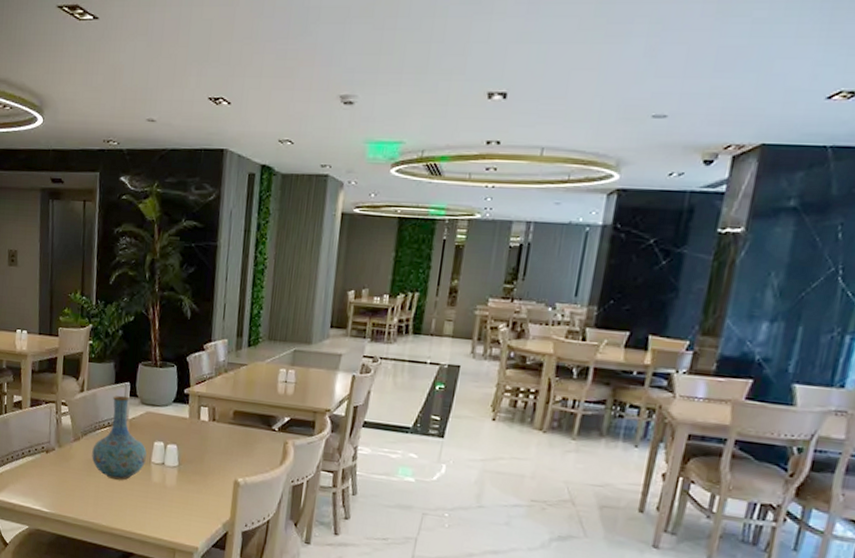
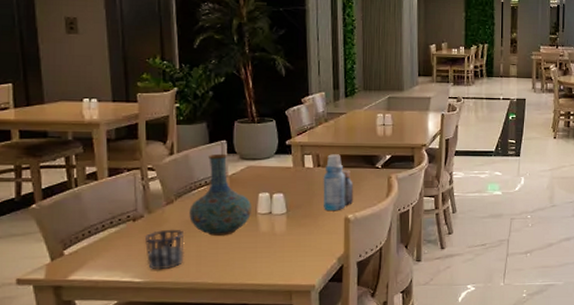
cup: none [54,465,86,505] -> present [145,229,184,270]
bottle: none [214,409,247,472] -> present [323,154,354,210]

